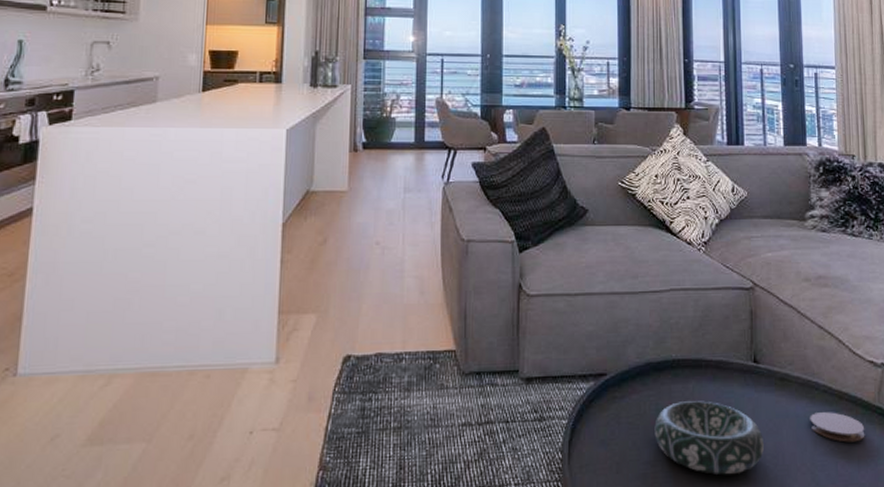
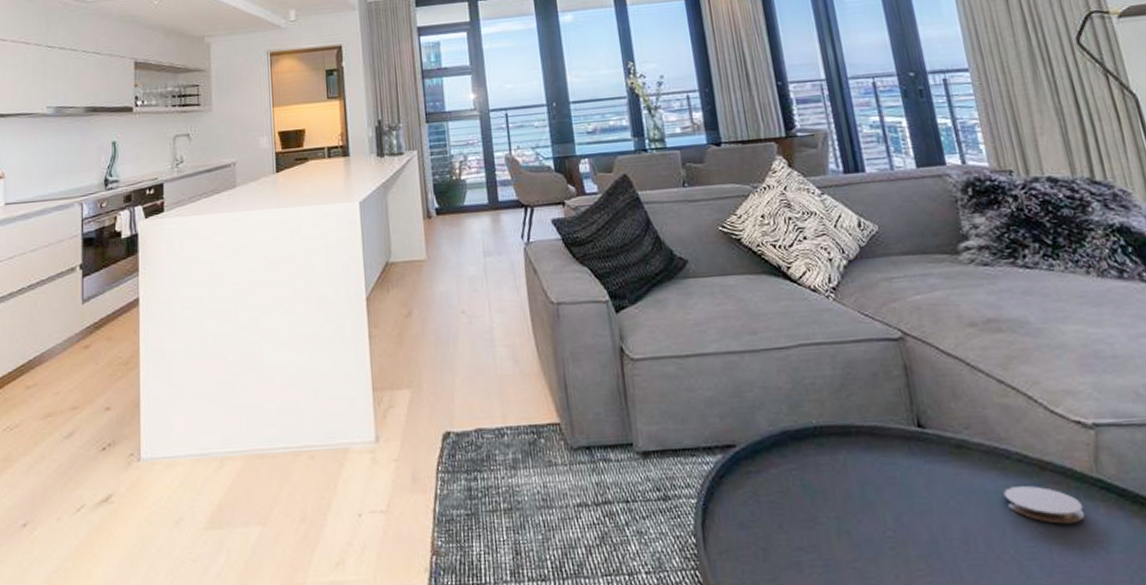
decorative bowl: present [654,401,764,475] -> none [802,474,948,564]

